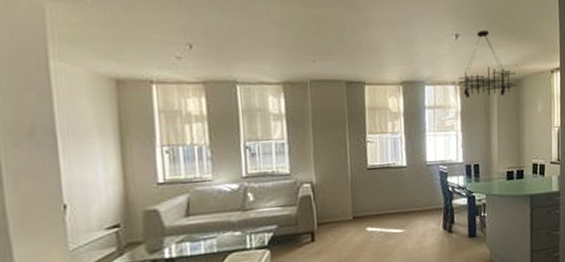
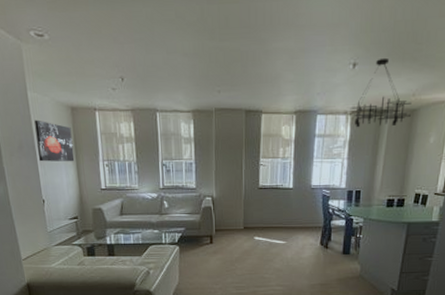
wall art: none [58,96,119,152] -> present [34,120,75,162]

